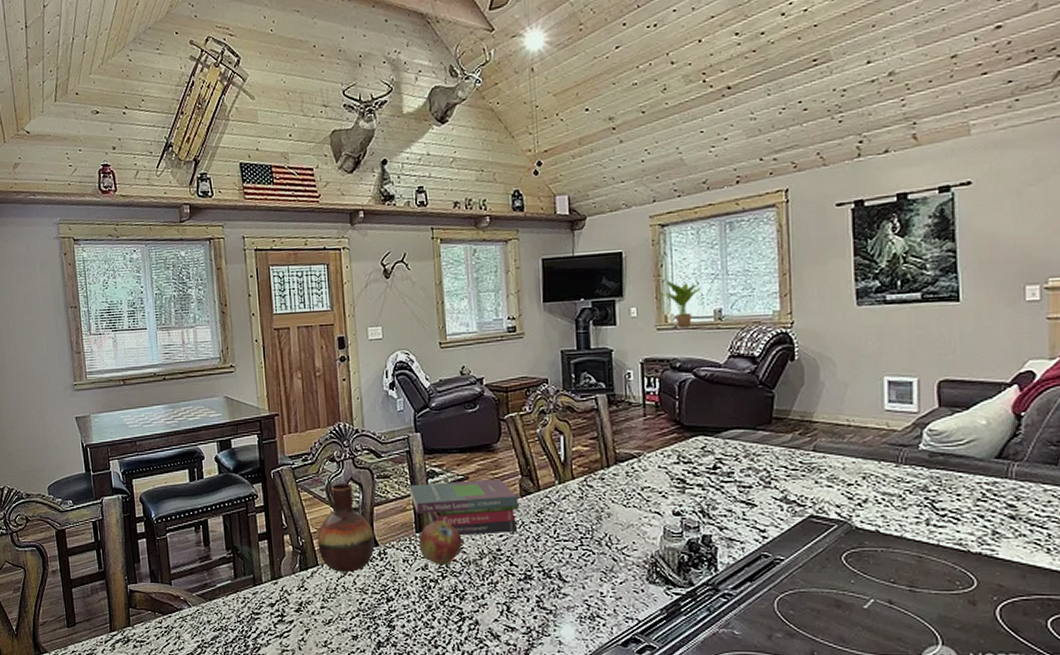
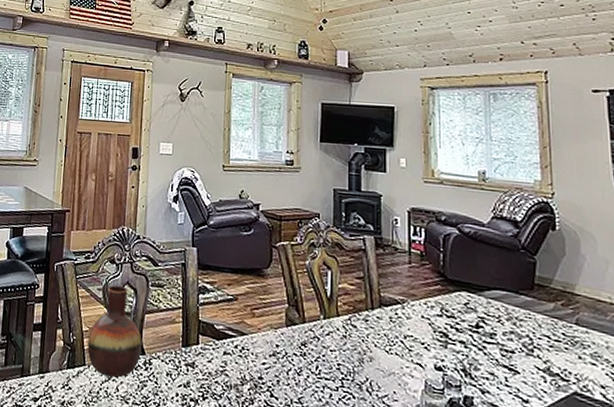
books: present [408,478,519,536] -> none [179,297,284,363]
fruit: present [418,520,462,566] -> none [183,337,226,386]
potted plant: present [659,281,701,329] -> none [427,138,466,185]

